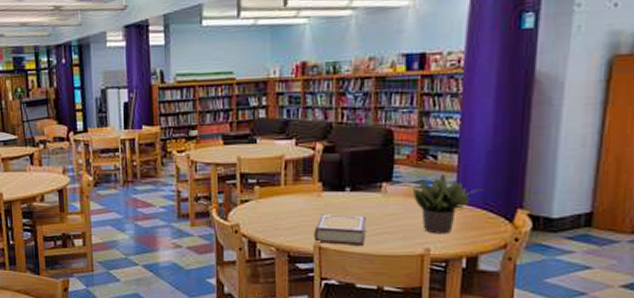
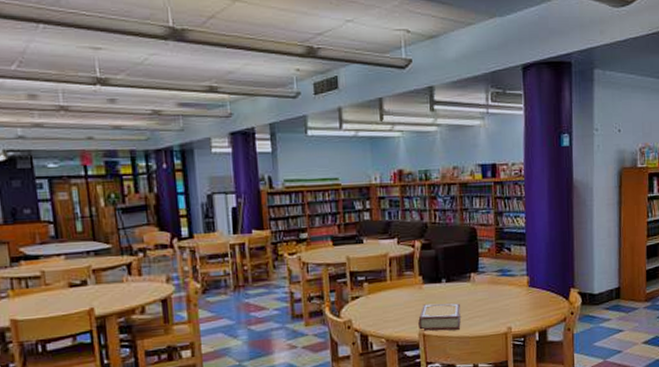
potted plant: present [412,173,483,234] -> none [494,263,546,314]

